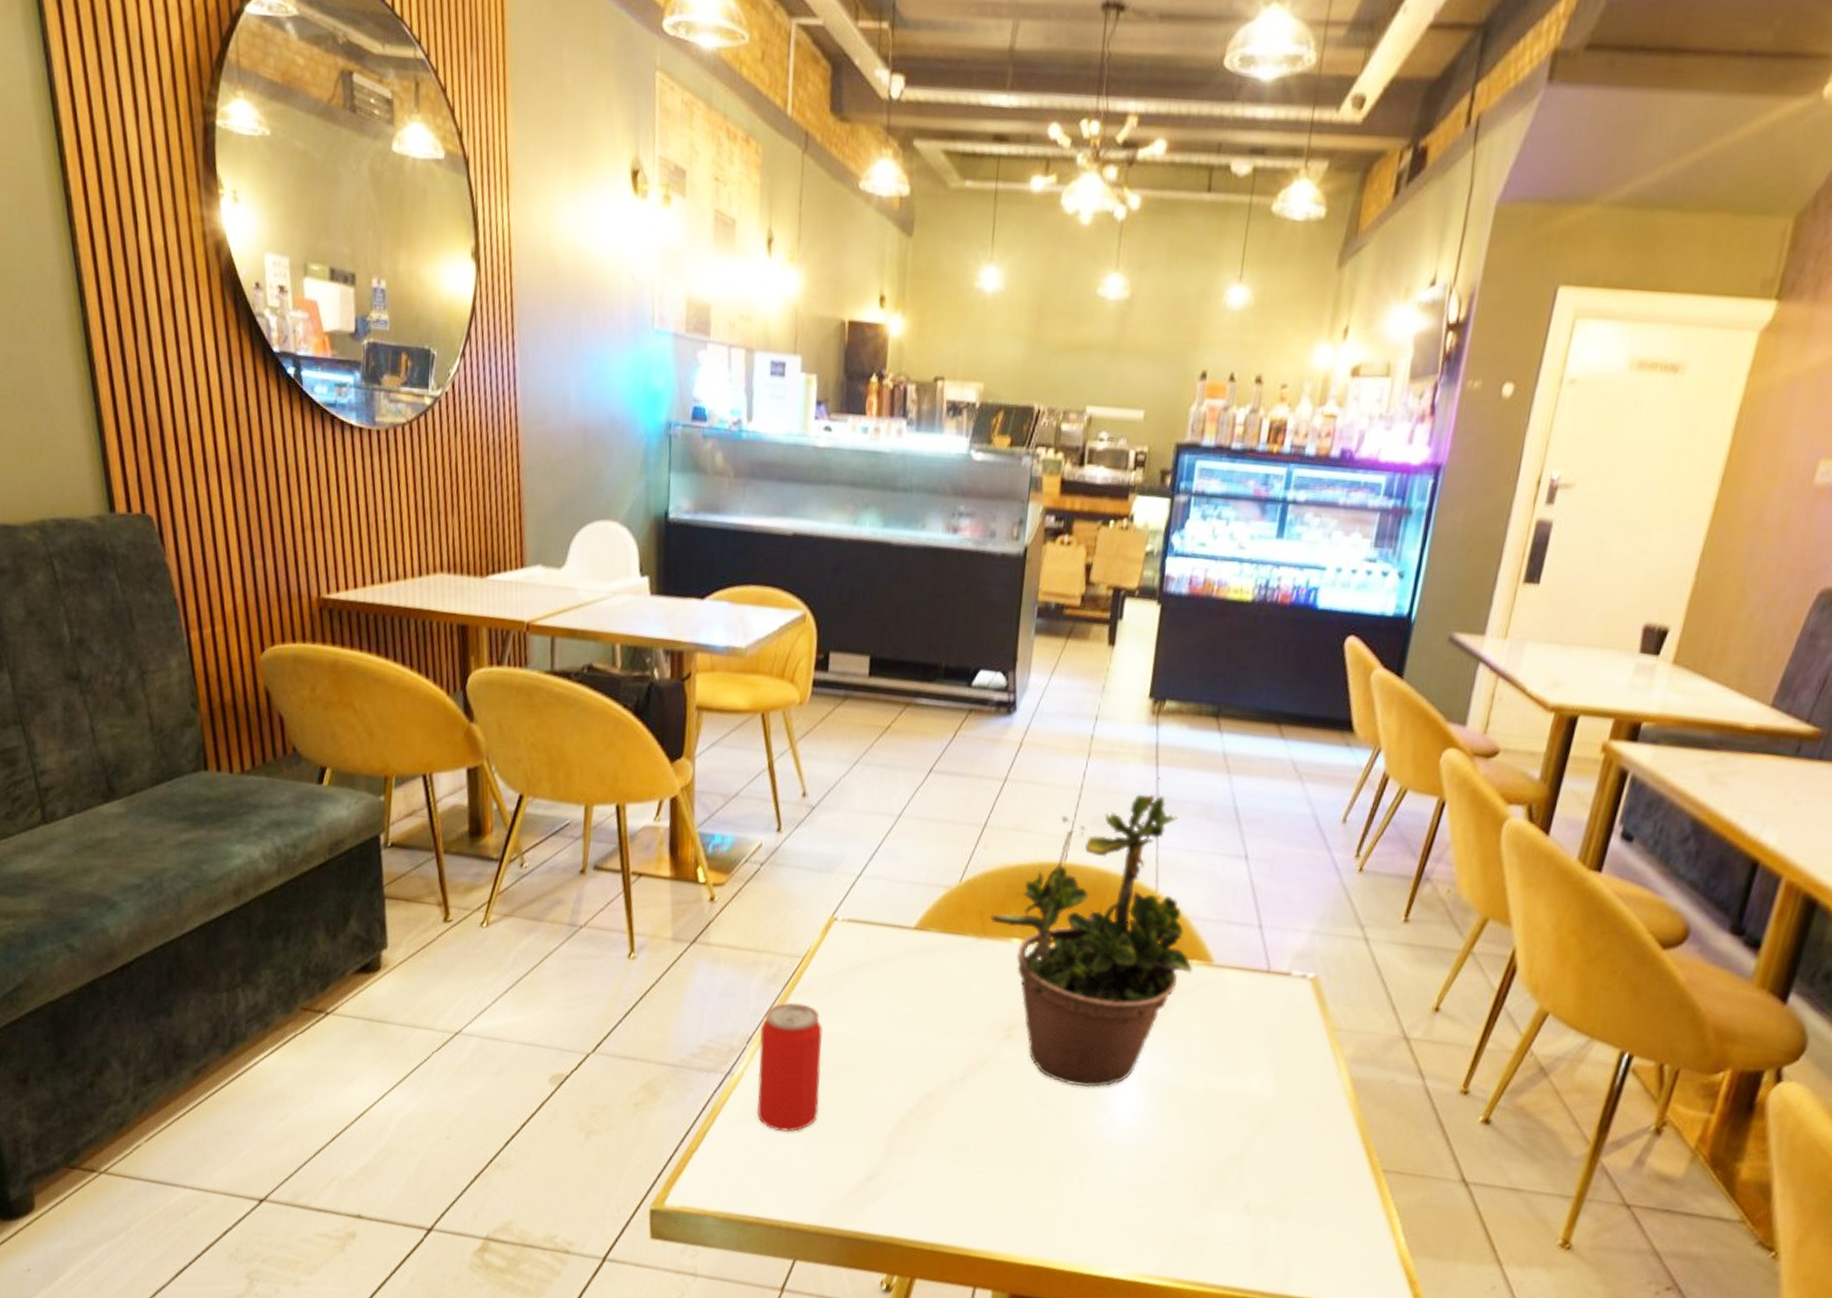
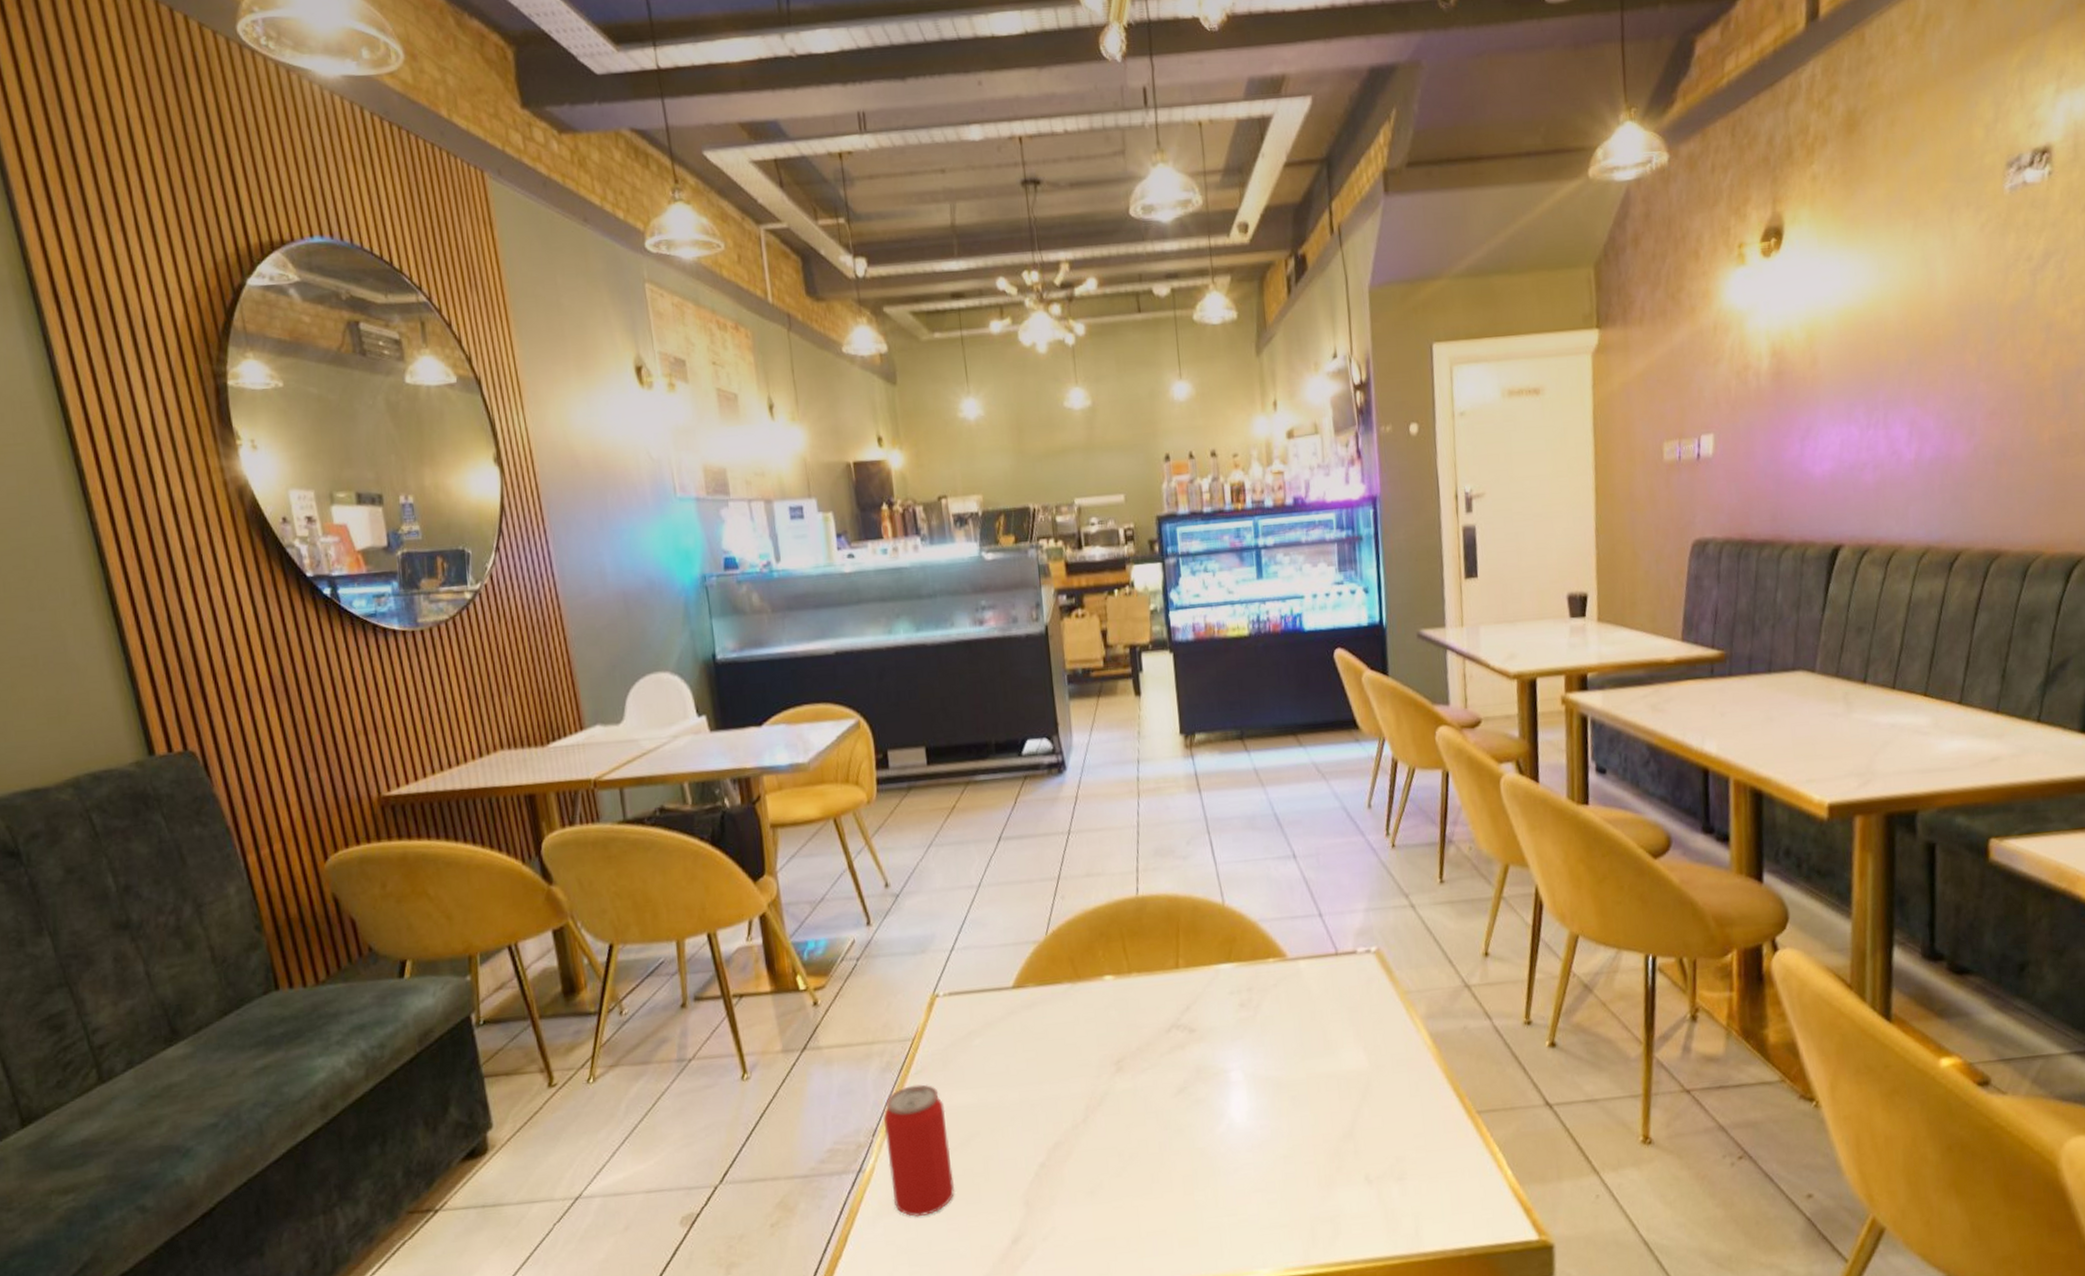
potted plant: present [990,777,1193,1088] -> none [1080,802,1272,1102]

